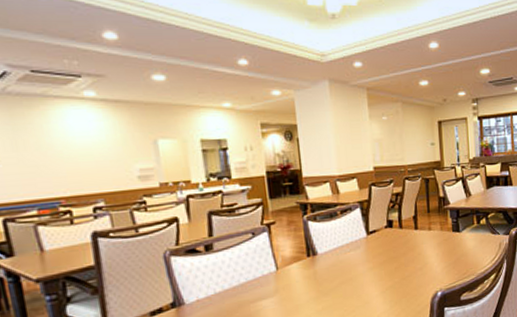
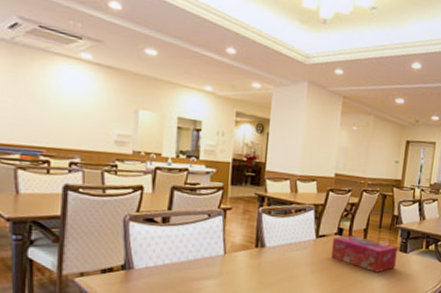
tissue box: none [383,225,451,258] -> present [330,235,398,273]

